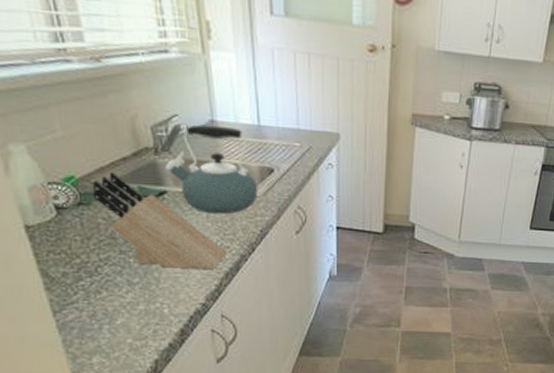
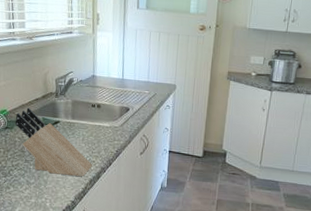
kettle: present [165,124,259,214] -> none [61,78,118,138]

